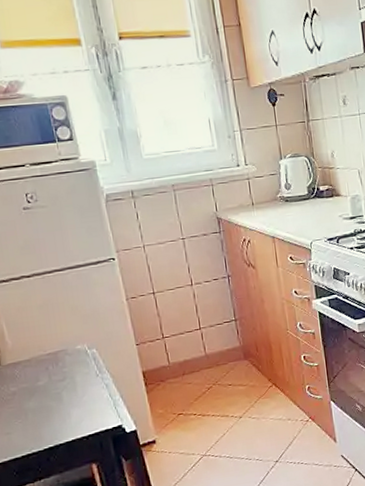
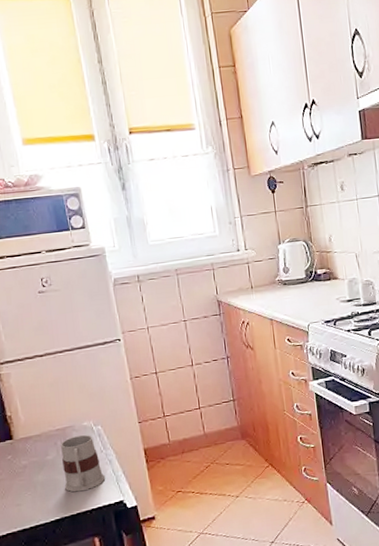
mug: none [52,359,102,419] -> present [60,435,106,493]

